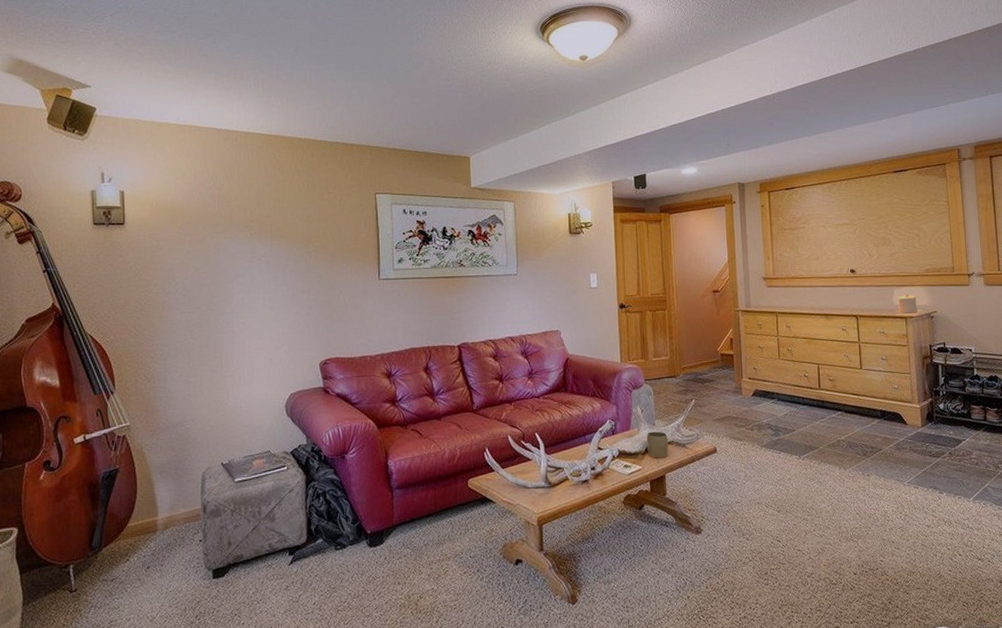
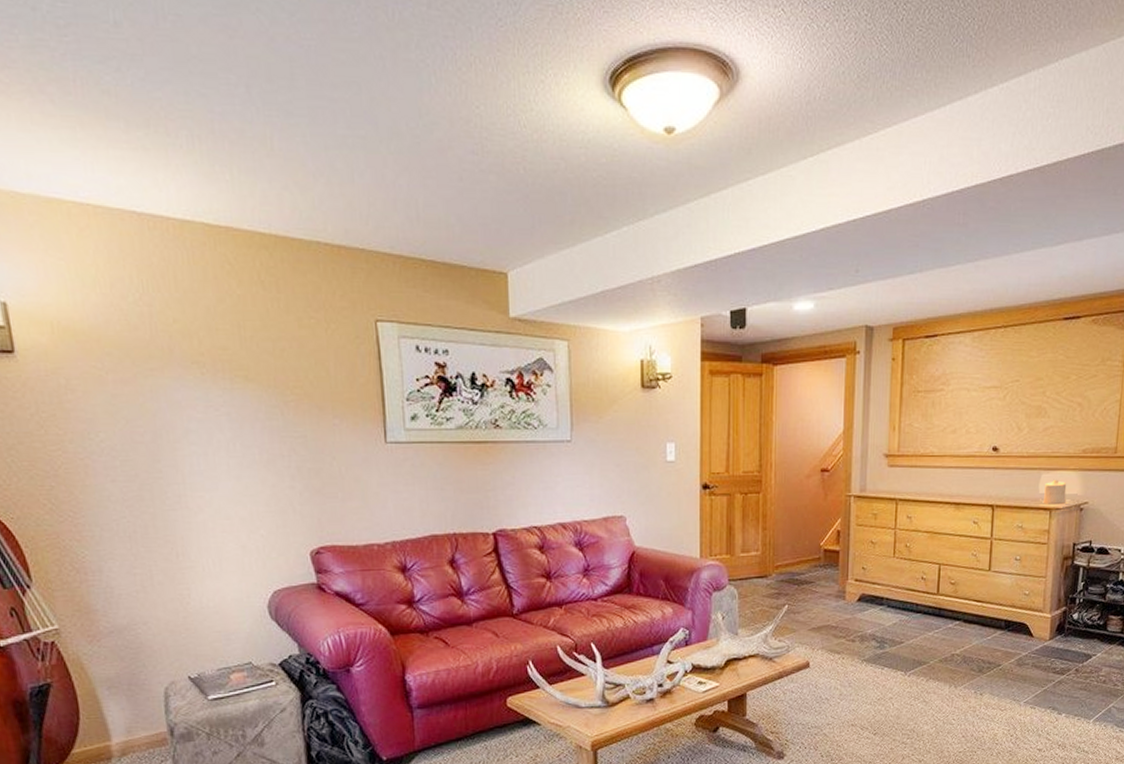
mug: present [646,431,669,458] -> none [726,642,753,674]

